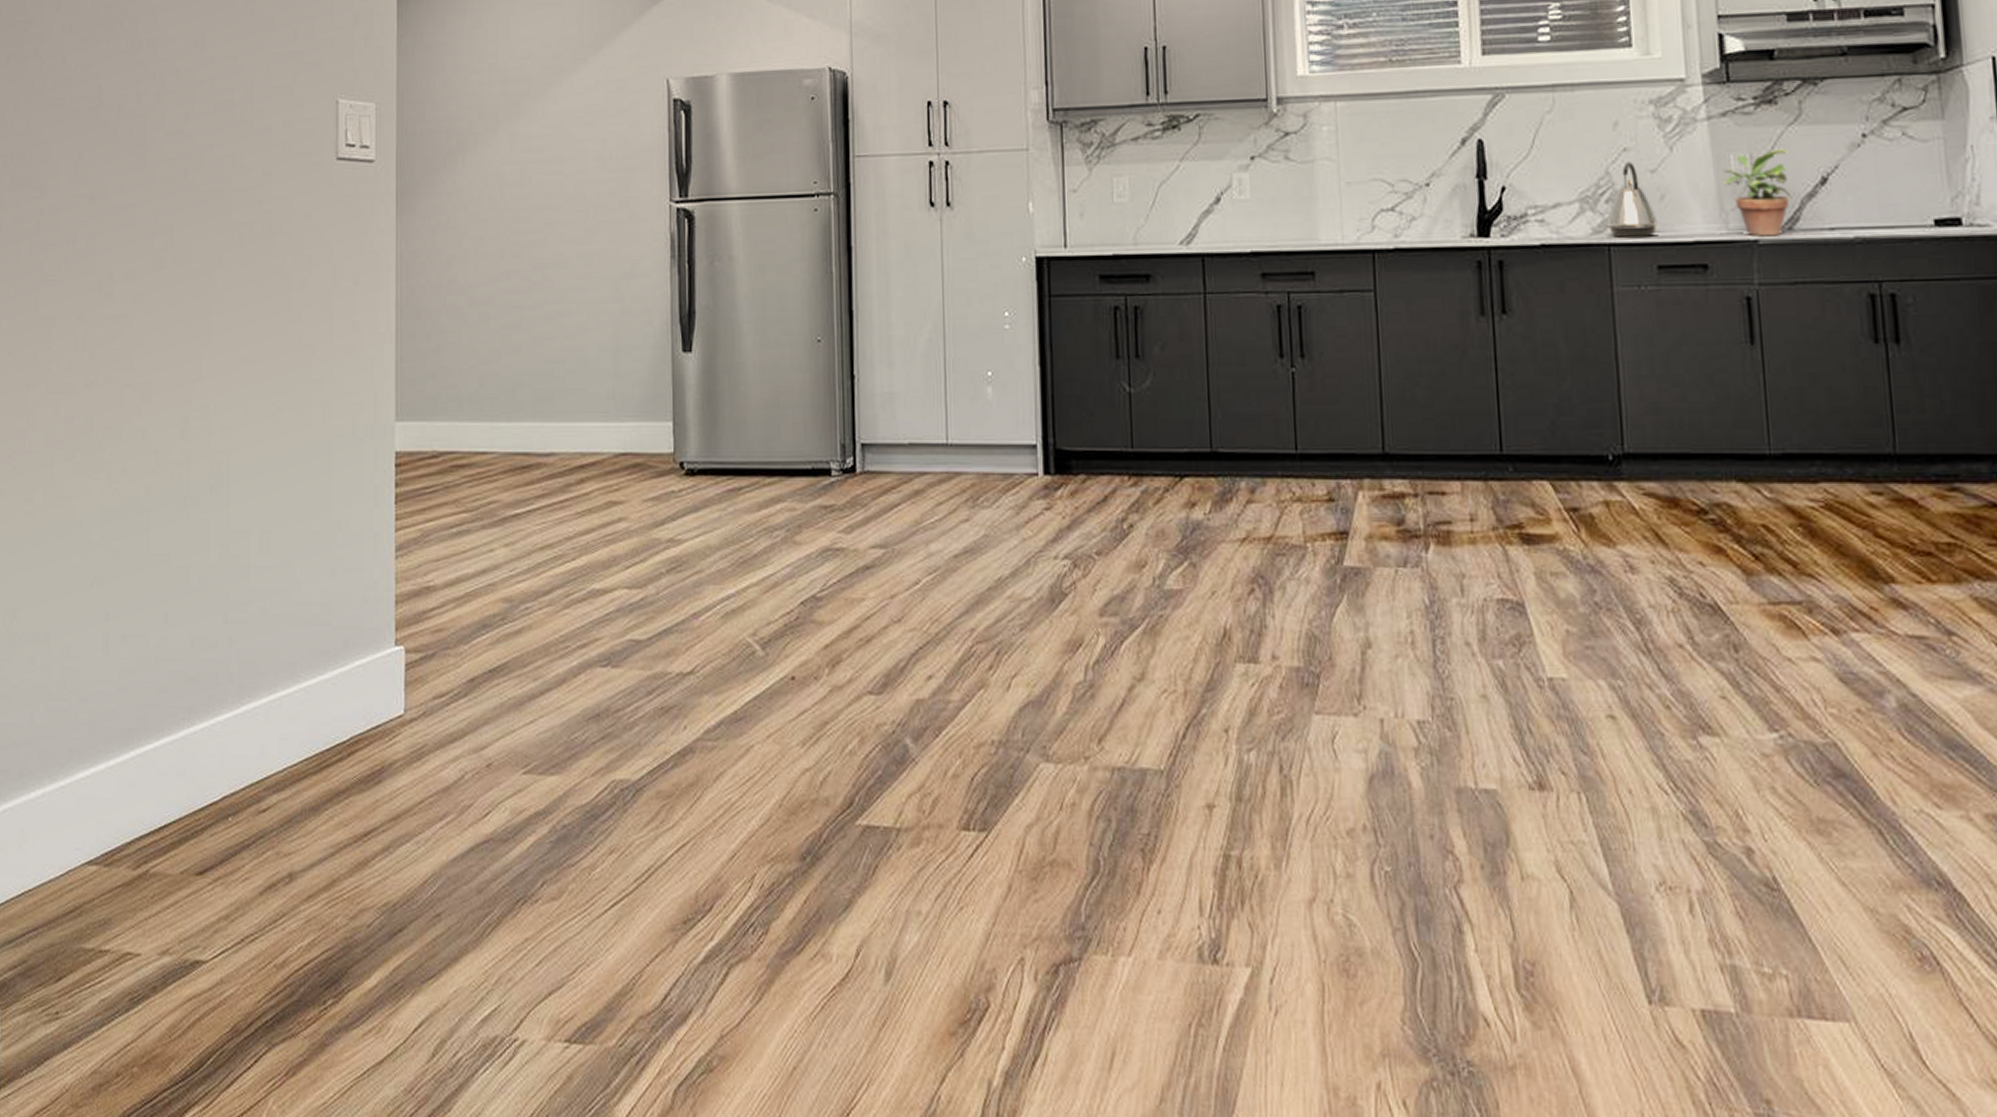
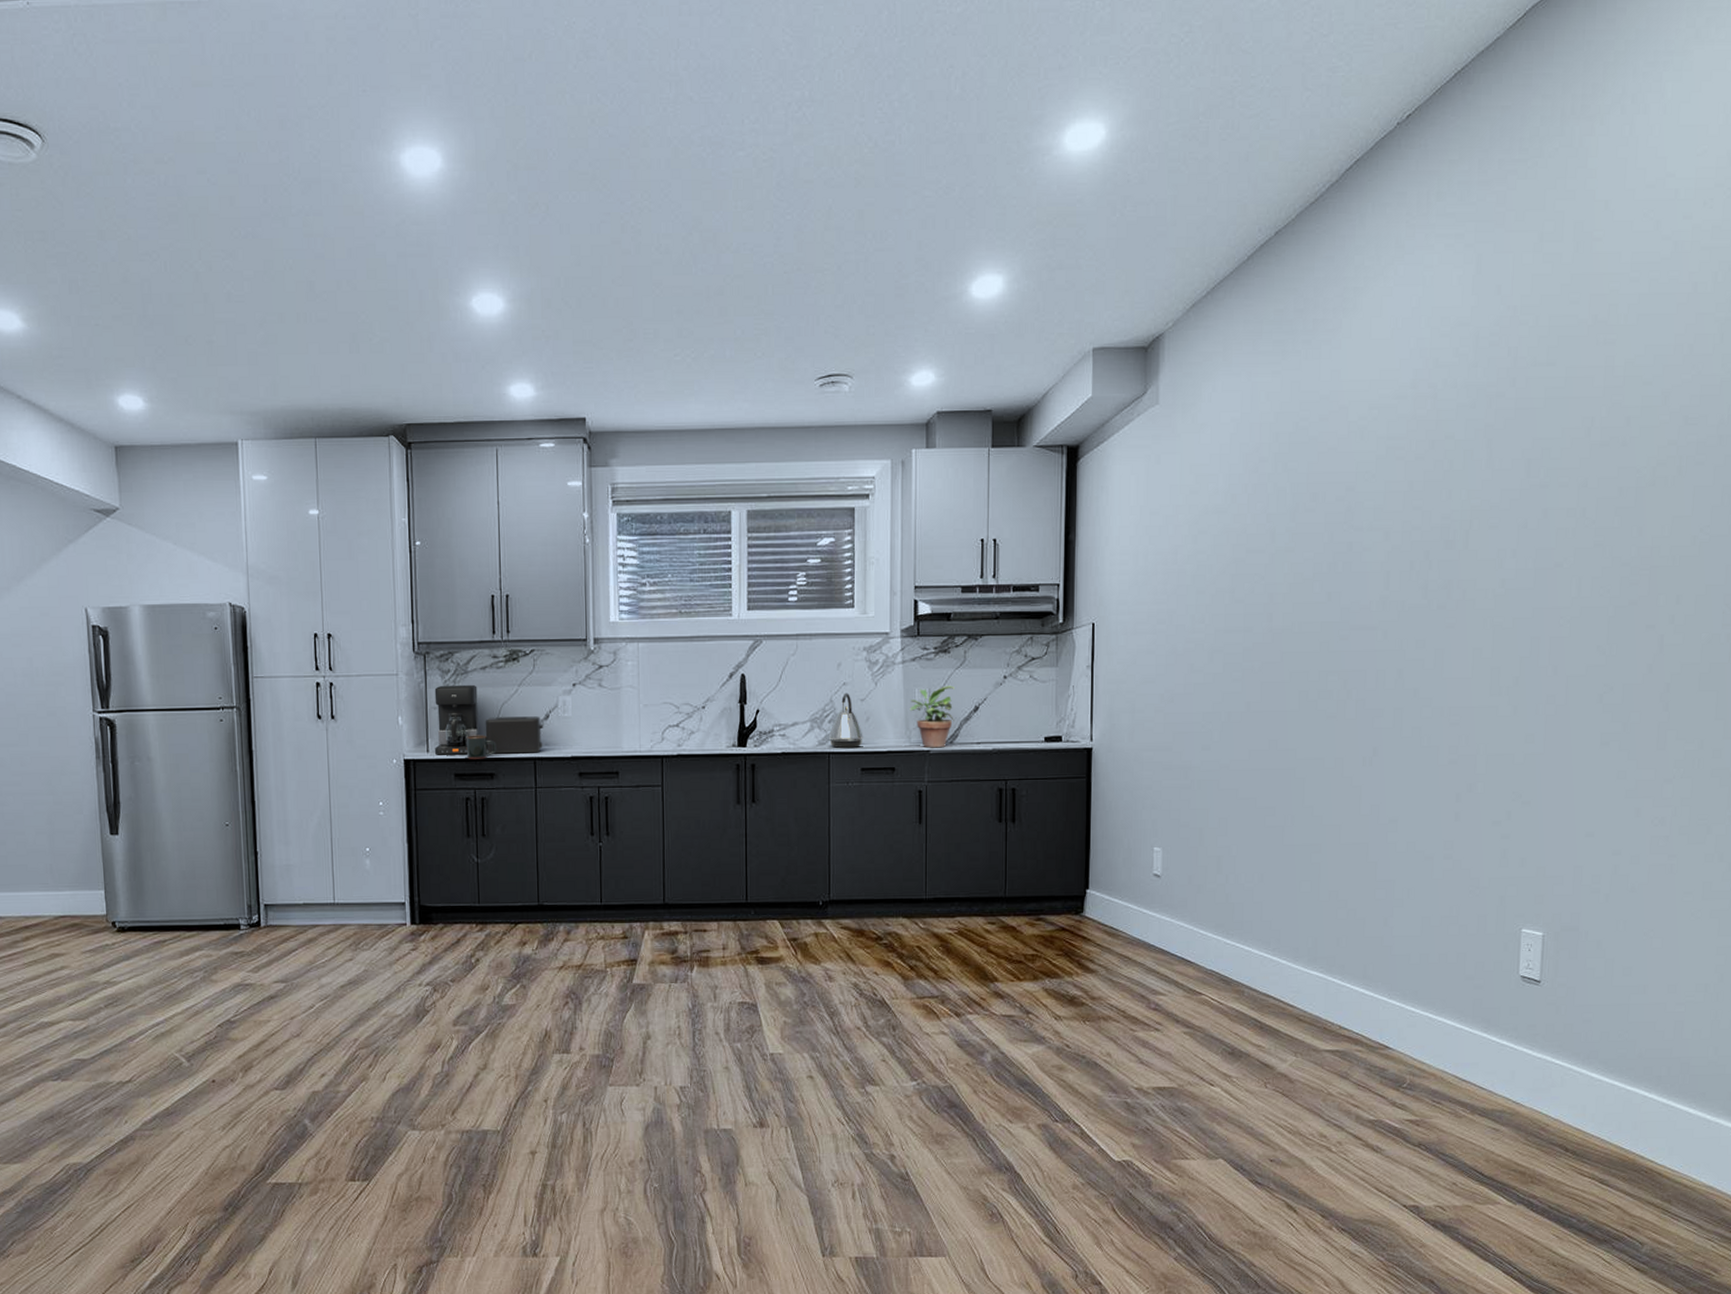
coffee maker: none [1073,160,1130,251] -> present [434,684,479,755]
mug: none [1113,224,1153,256] -> present [466,735,497,759]
toaster: none [1137,199,1214,249] -> present [485,716,544,754]

